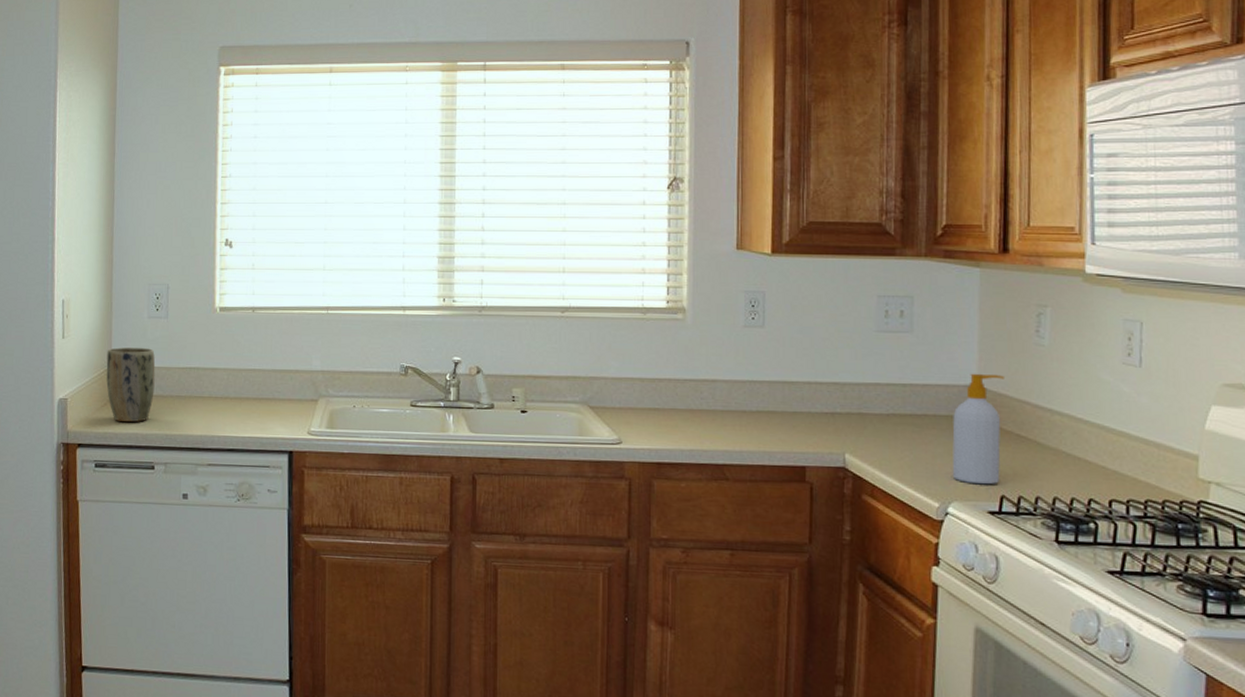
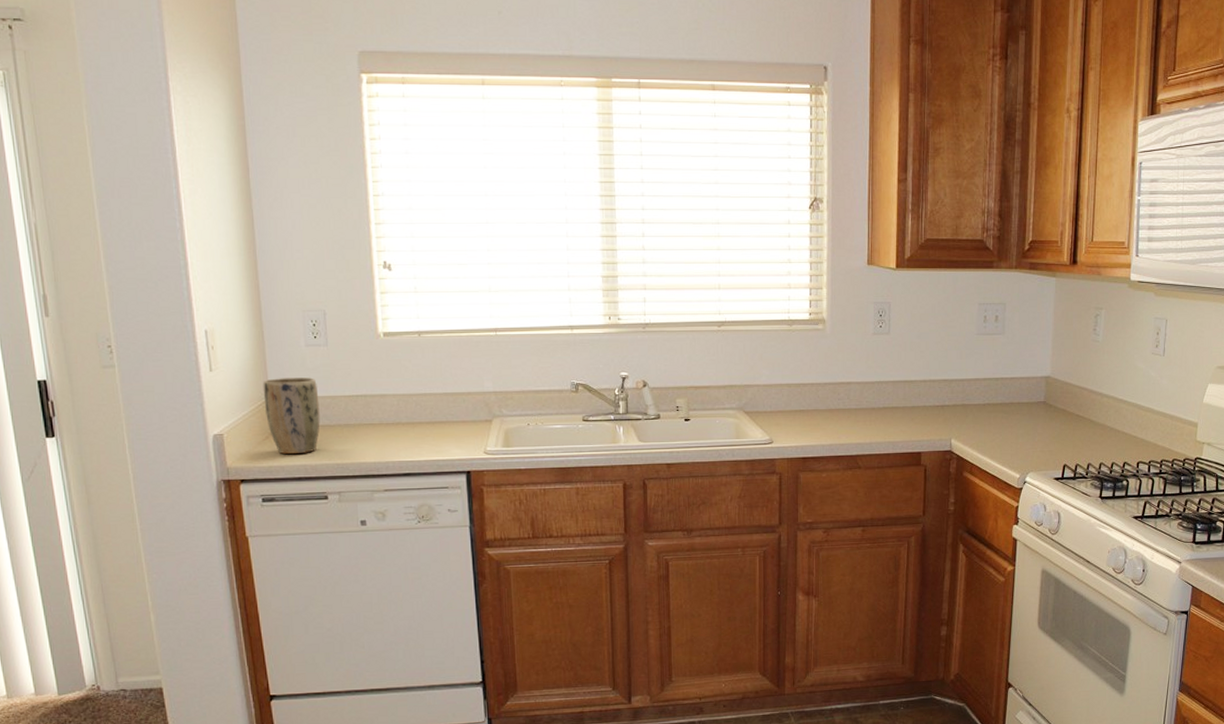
soap bottle: present [952,373,1006,485] -> none [1030,366,1071,457]

